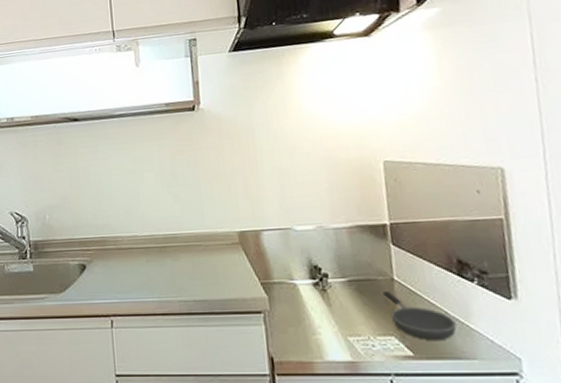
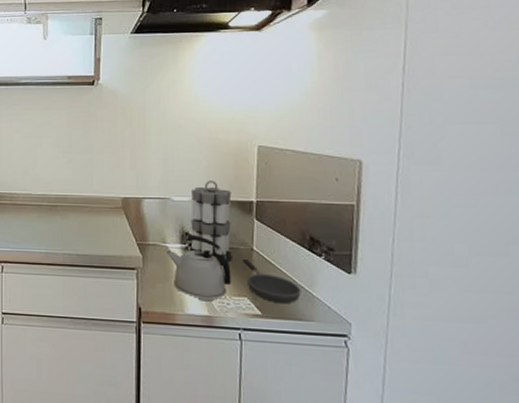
kettle: none [294,267,374,345] -> present [166,234,232,302]
spice rack: none [315,204,371,296] -> present [190,181,232,262]

